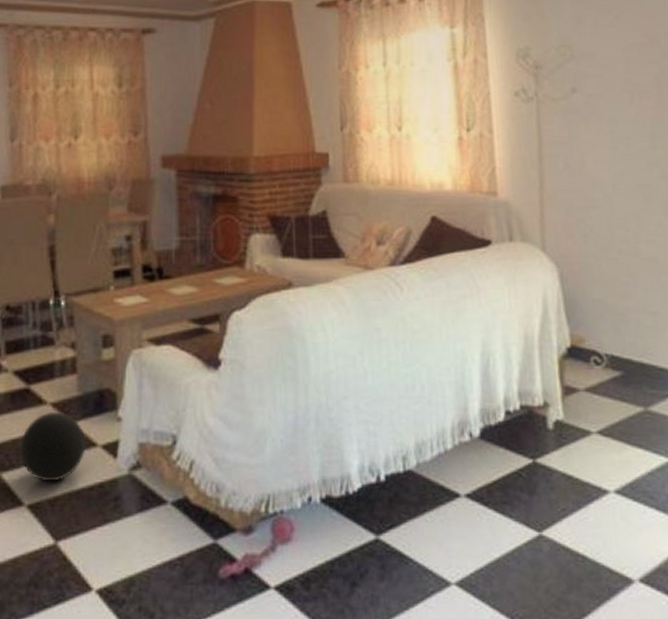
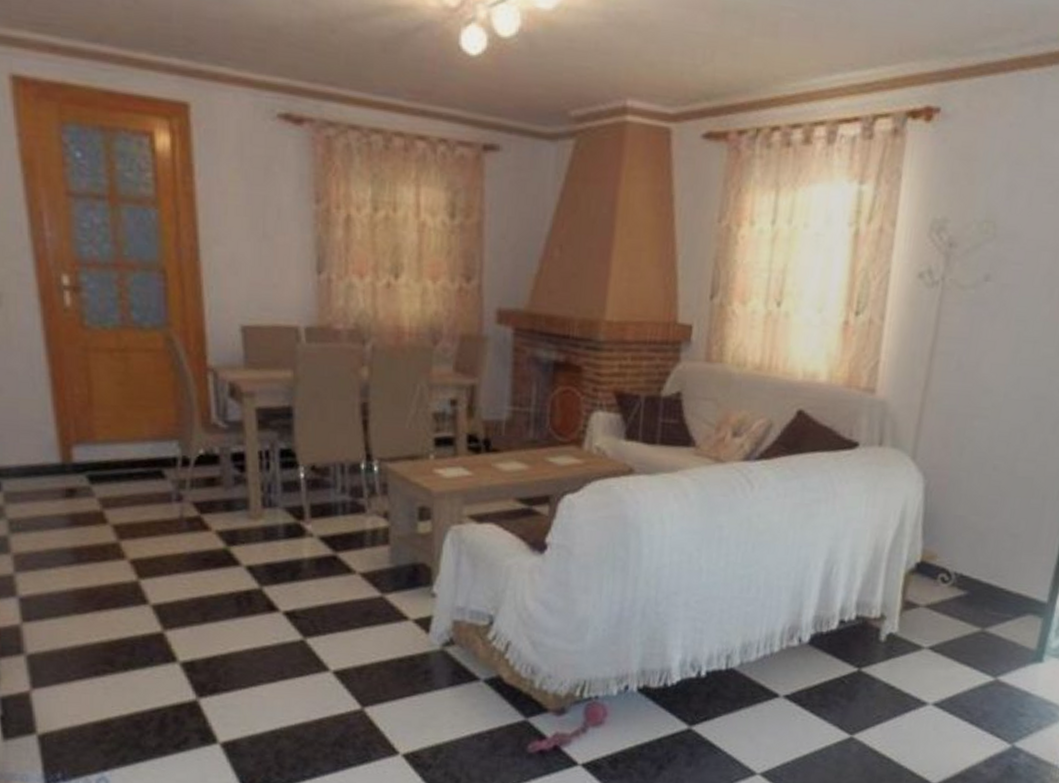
ball: present [19,411,86,482] -> none [325,581,397,651]

